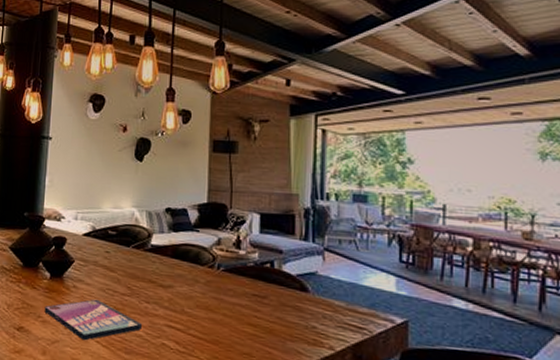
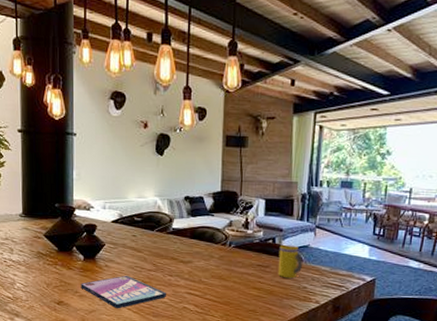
mug: none [278,270,309,315] -> present [278,244,302,279]

